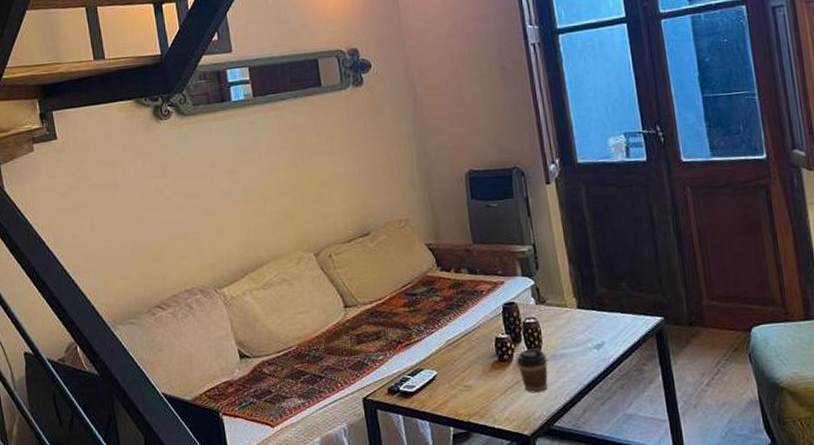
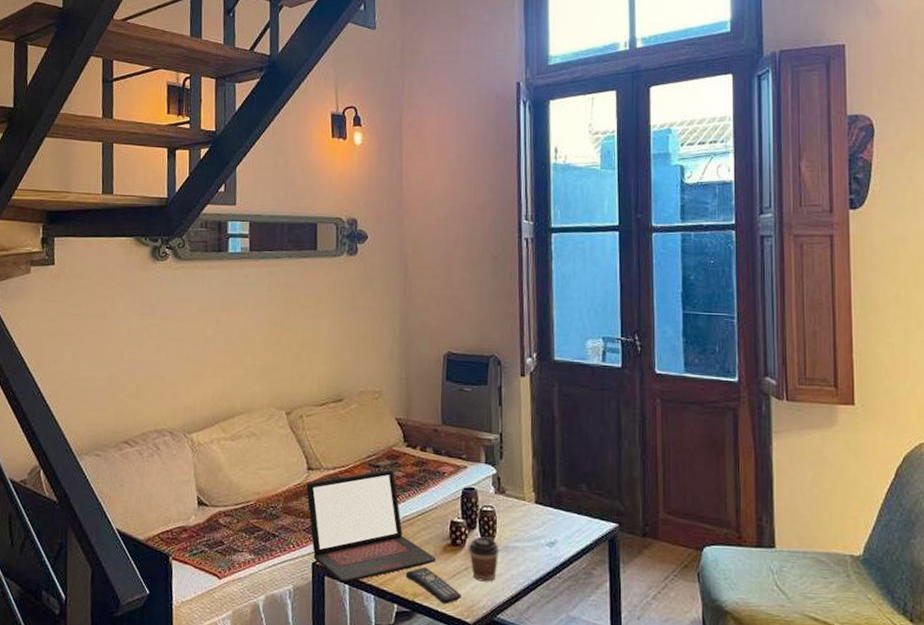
laptop: none [346,296,486,414] -> present [306,469,437,583]
remote control: none [457,387,517,420] -> present [405,567,463,604]

